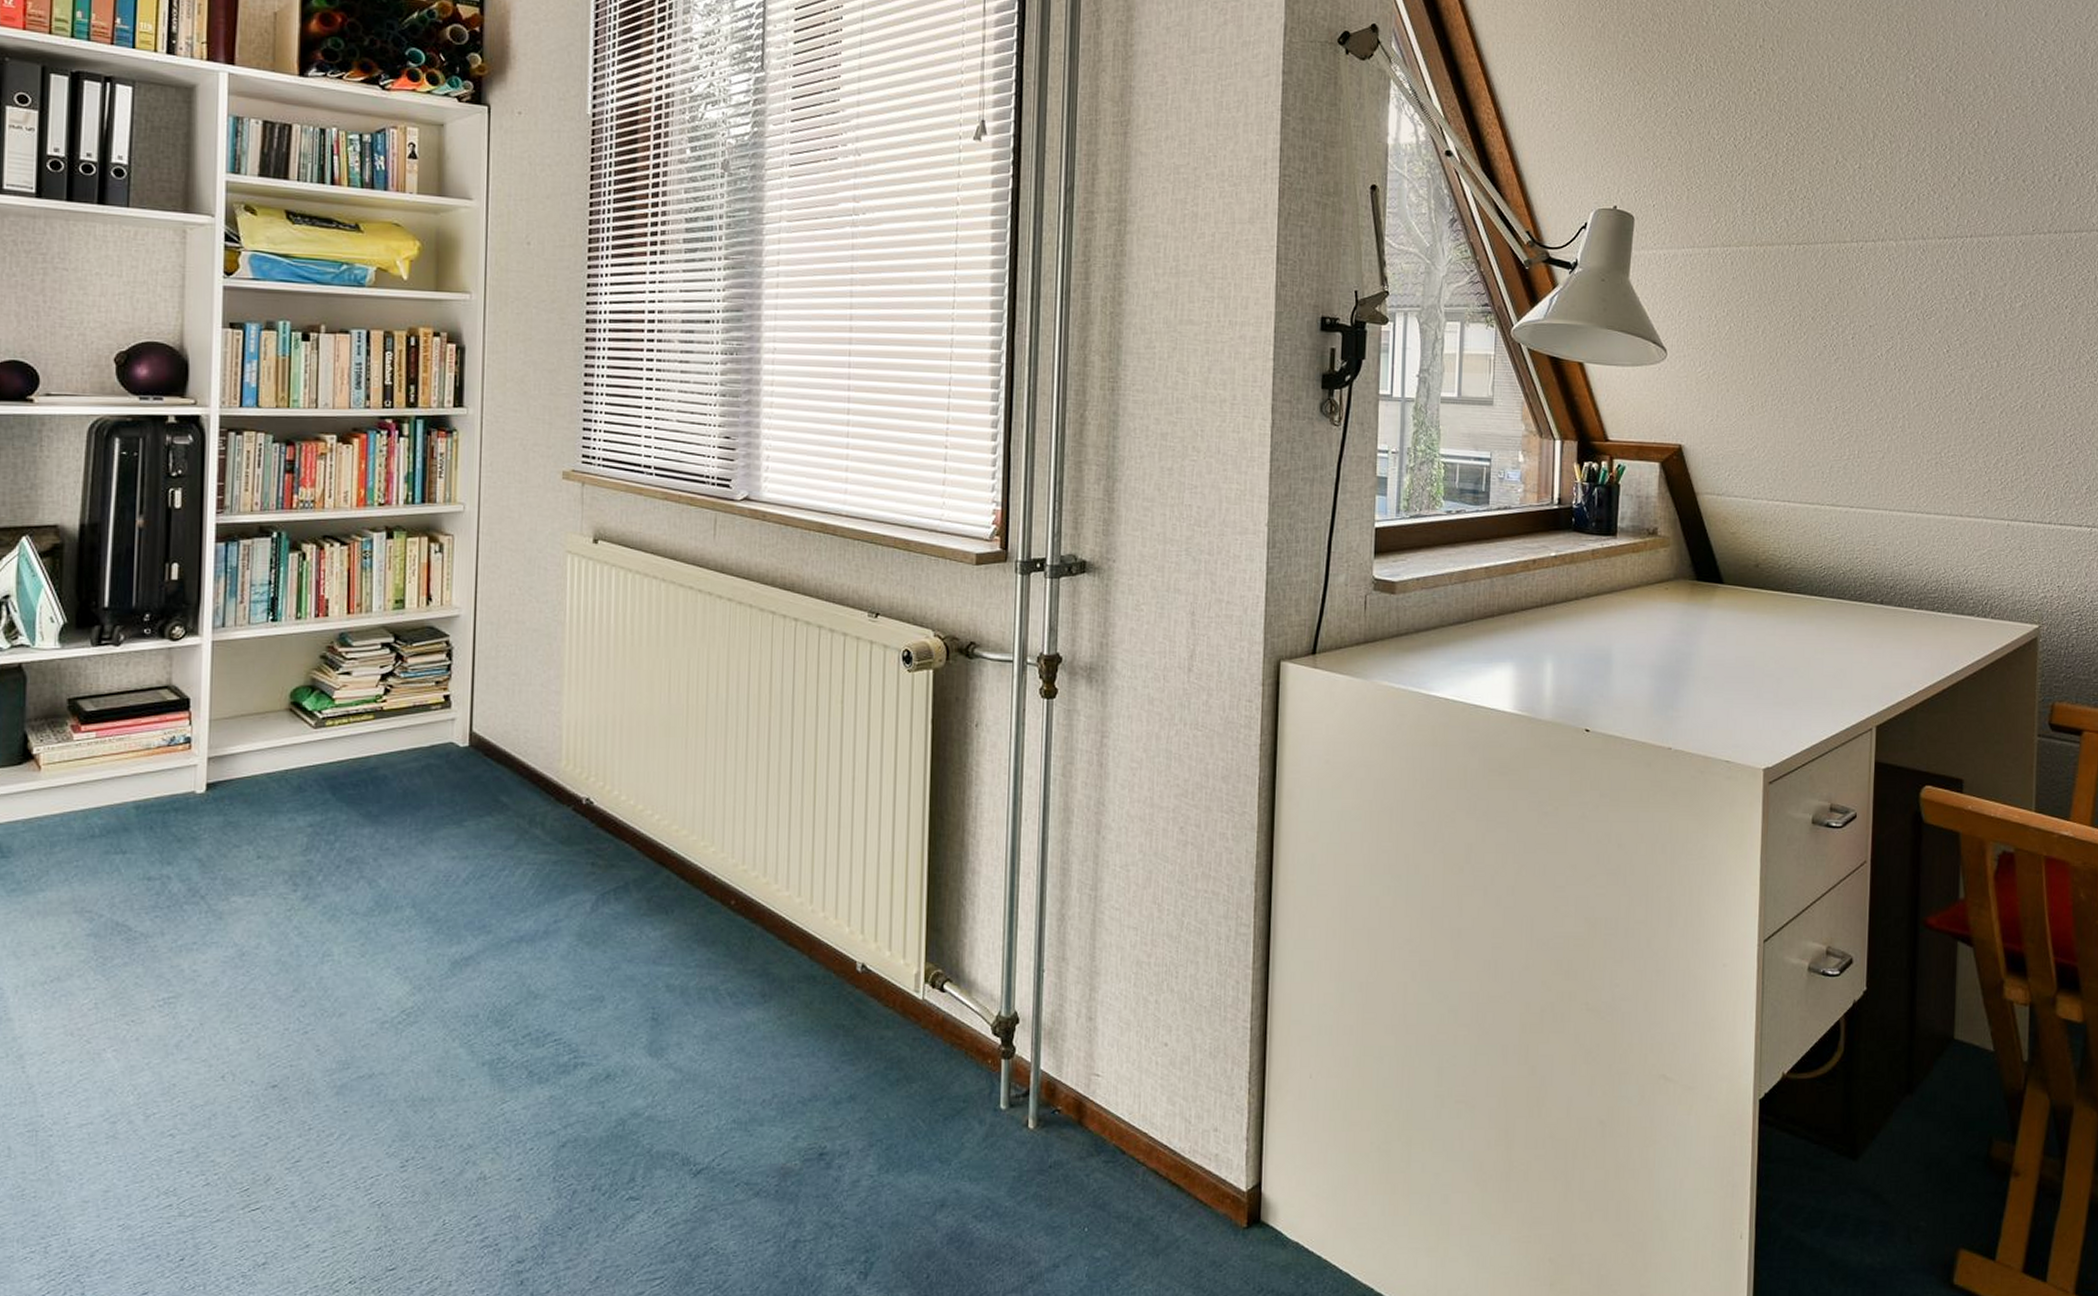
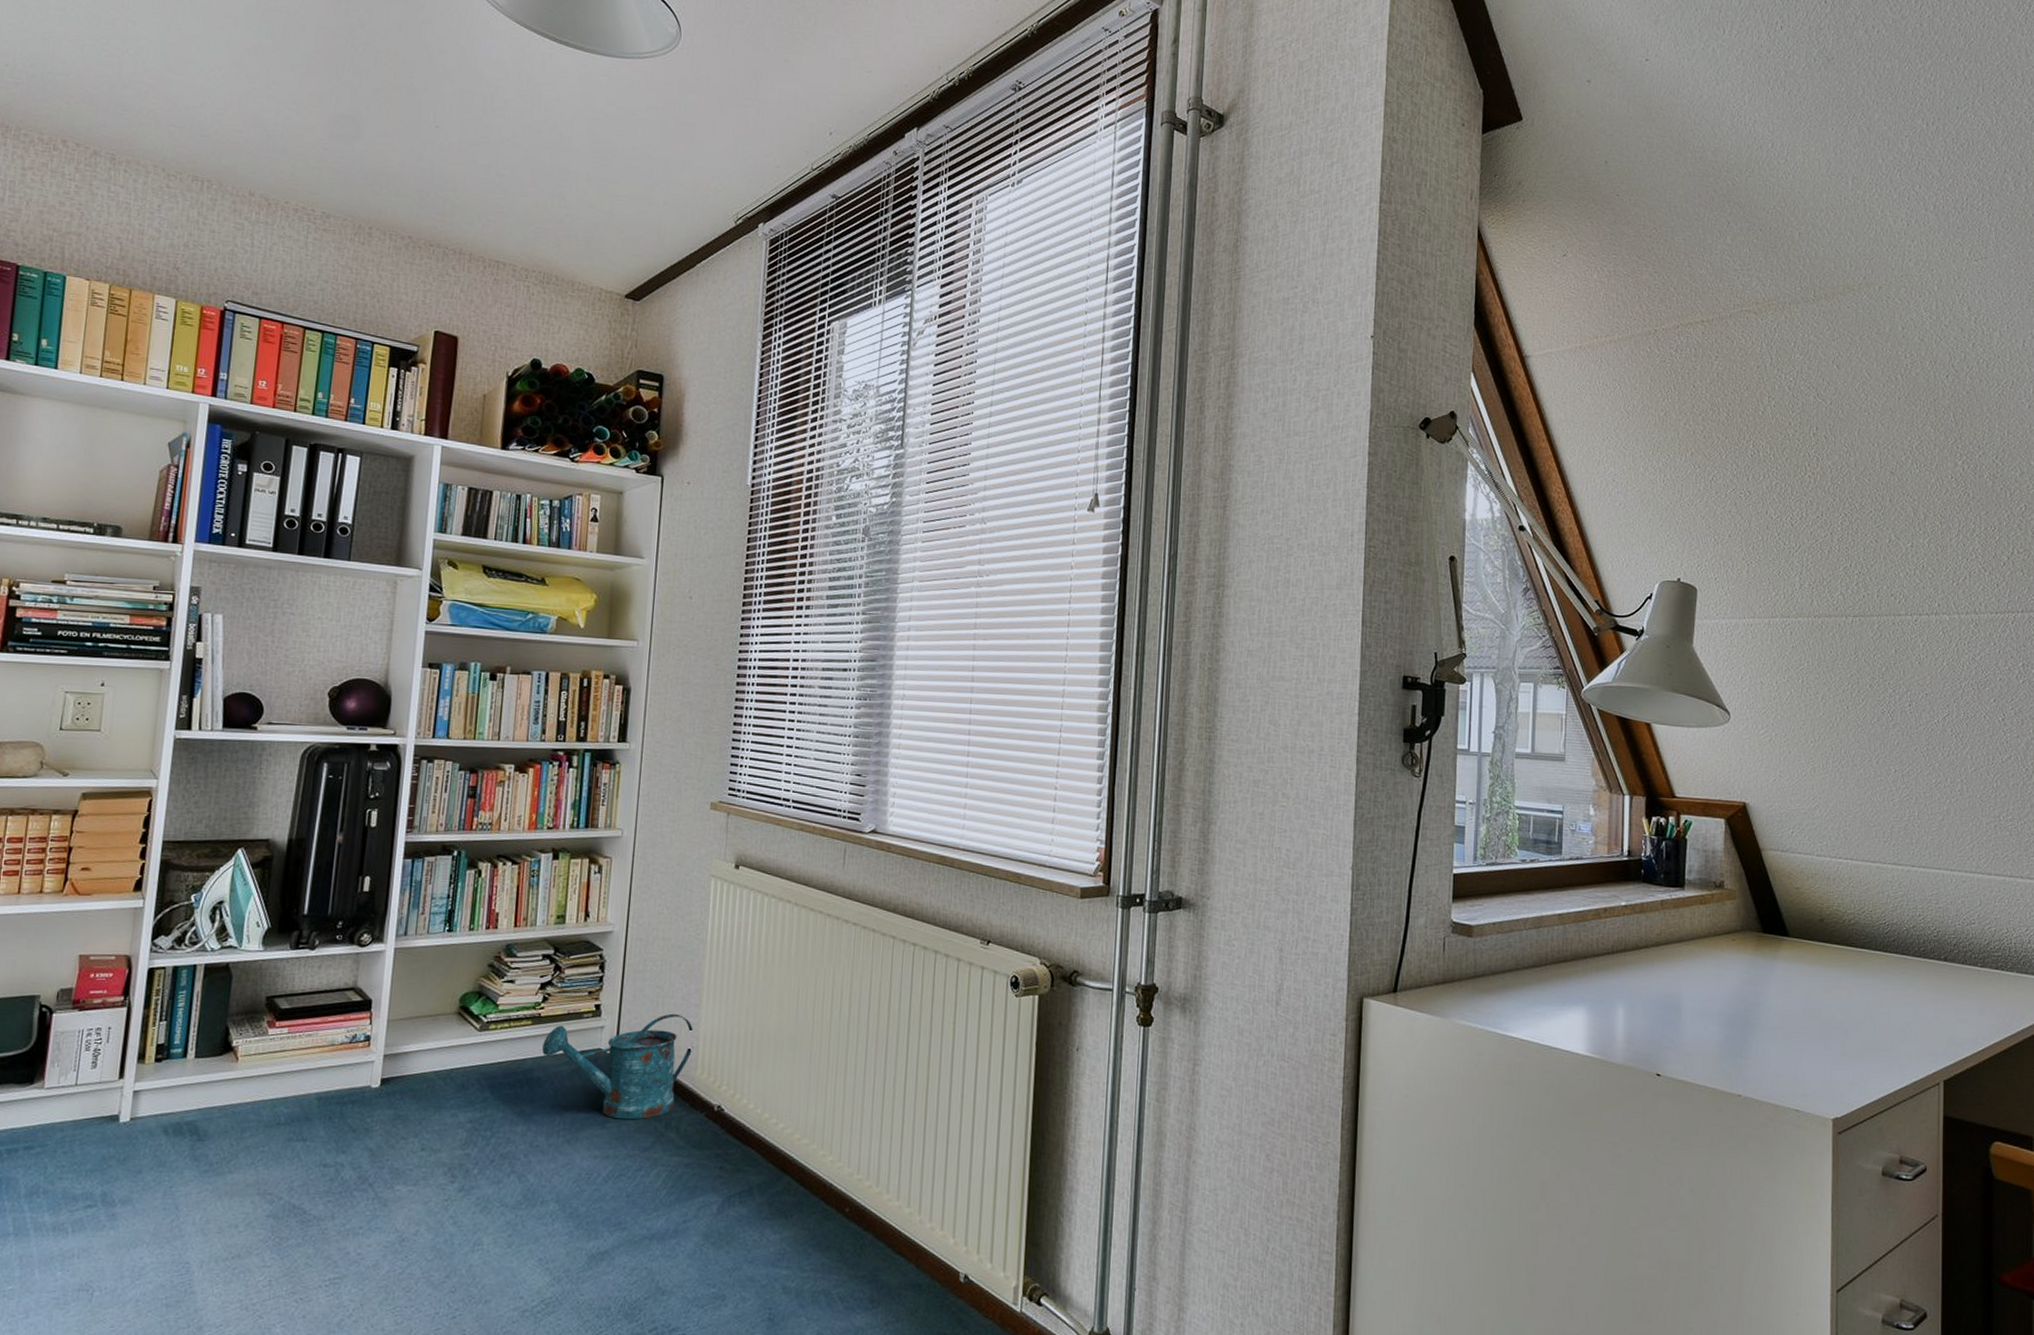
watering can: none [386,702,556,817] -> present [542,1013,694,1120]

